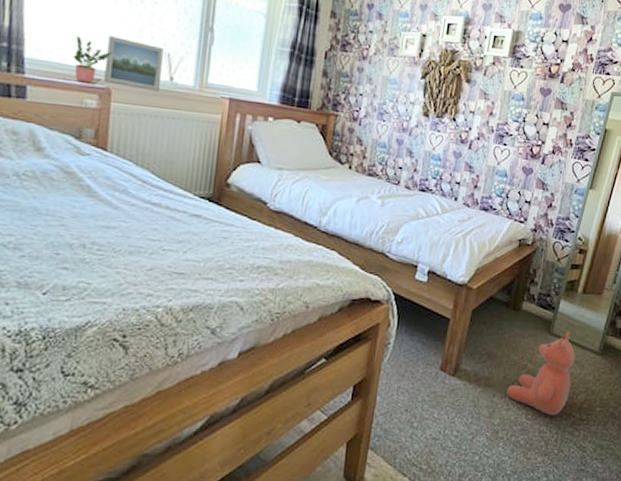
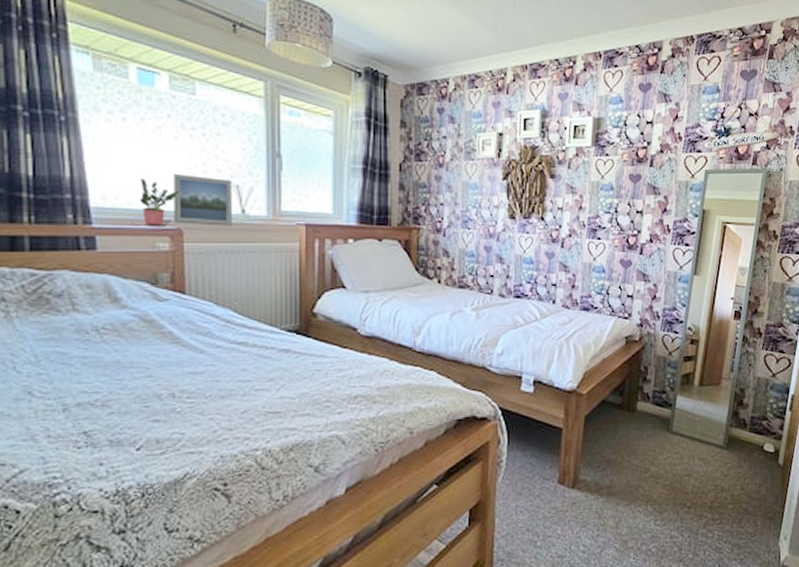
teddy bear: present [507,331,576,416] -> none [631,427,700,519]

